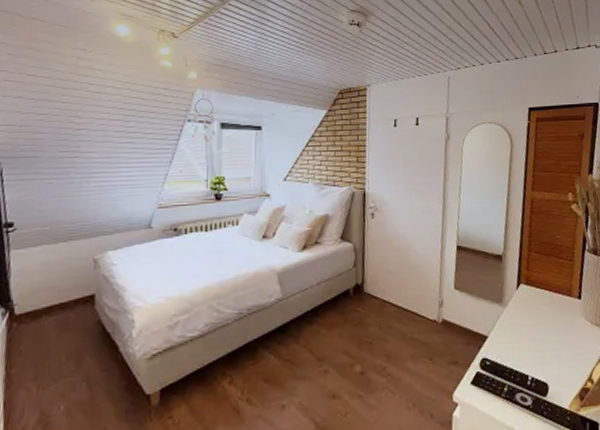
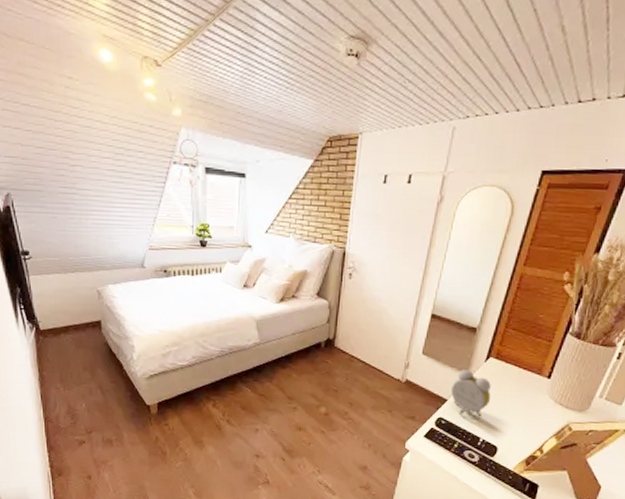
alarm clock: none [489,300,531,353] -> present [451,369,491,419]

